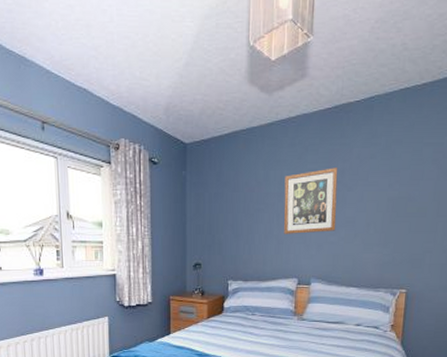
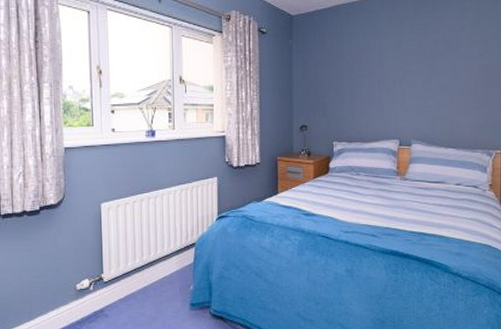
wall art: present [283,168,338,234] -> none [384,38,433,98]

